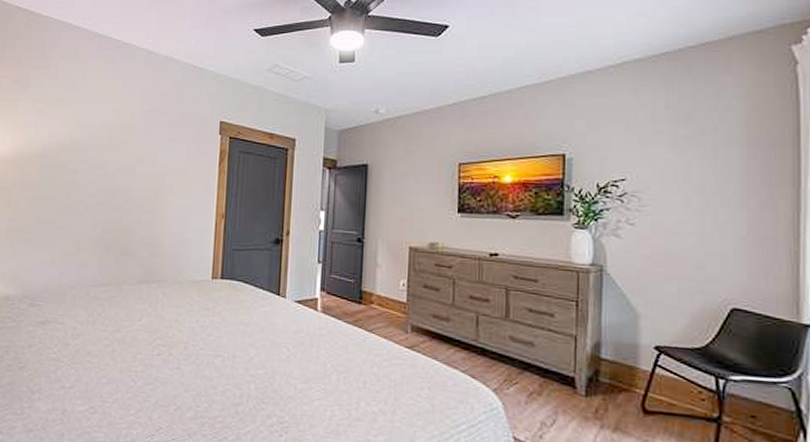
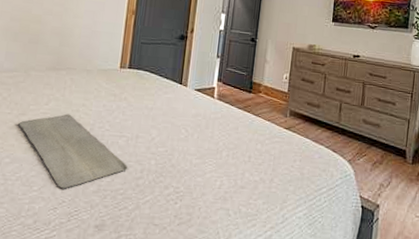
bath mat: none [113,330,226,414] -> present [18,114,128,189]

